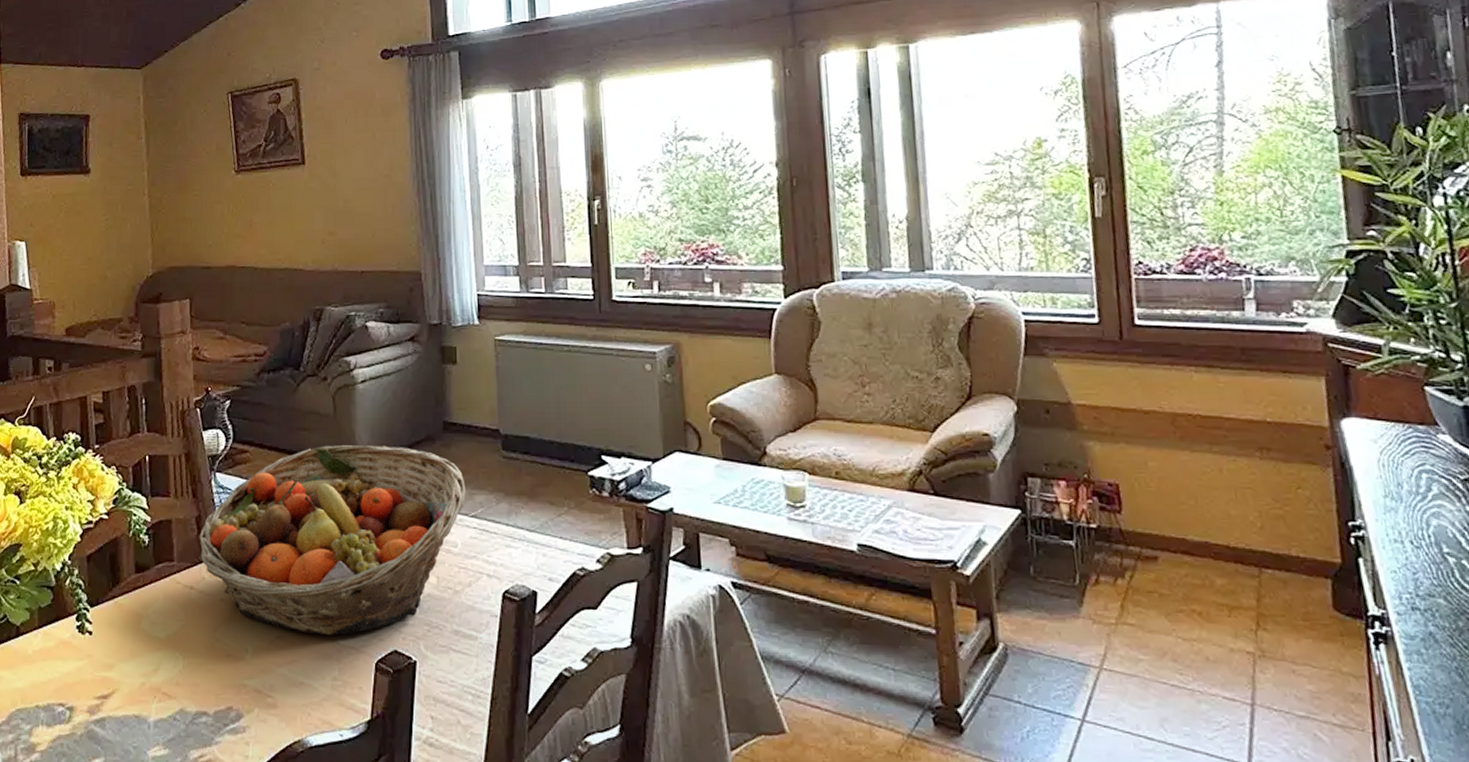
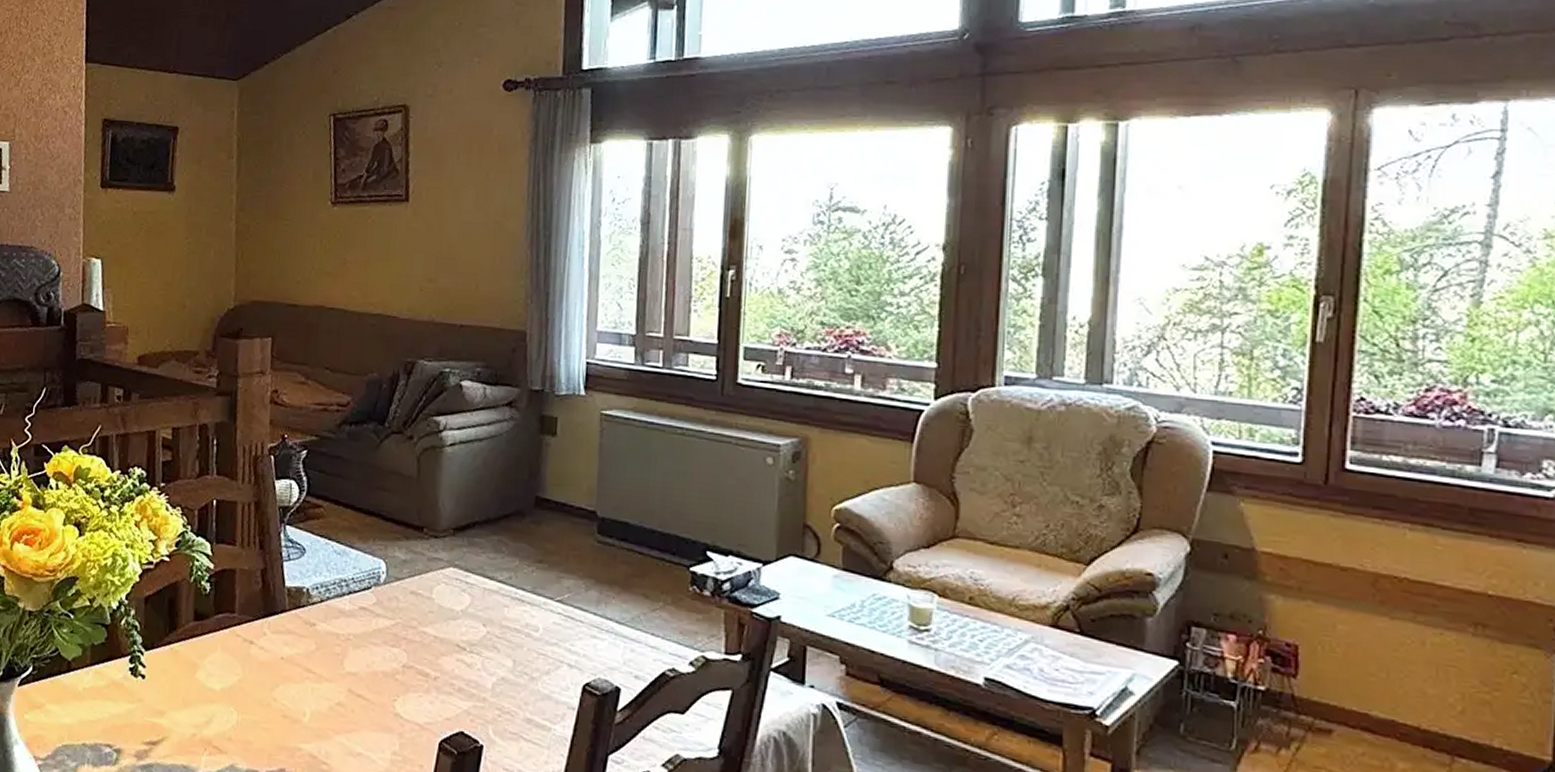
fruit basket: present [199,445,466,635] -> none [262,508,554,709]

